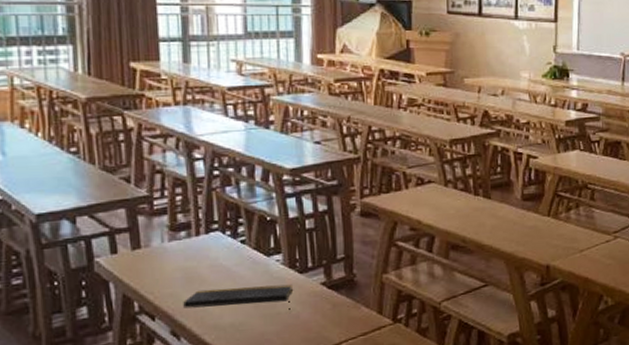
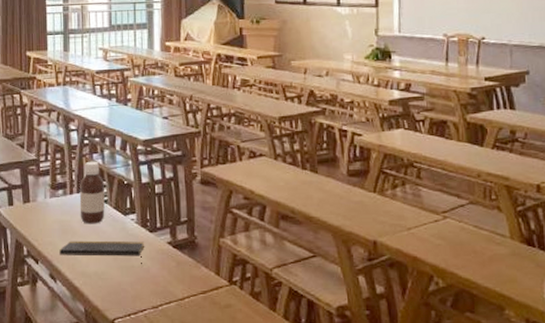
bottle: none [208,195,243,270] -> present [79,161,105,224]

